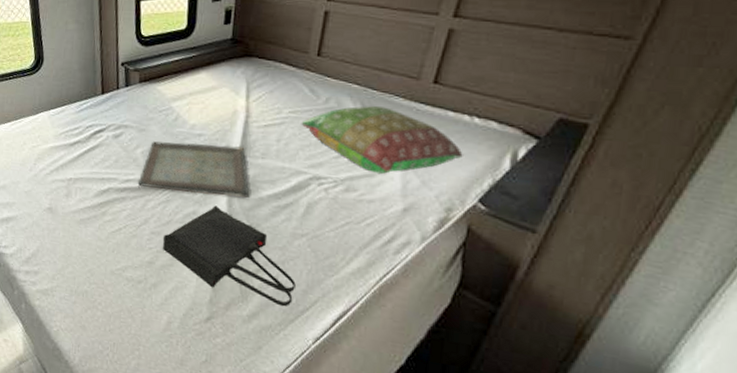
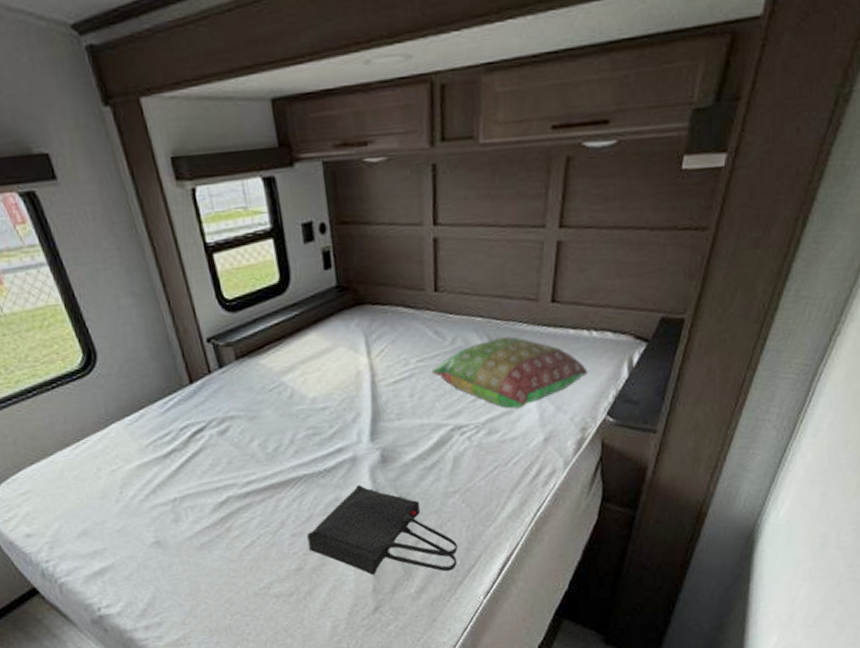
serving tray: present [137,141,250,198] -> none [262,412,393,486]

